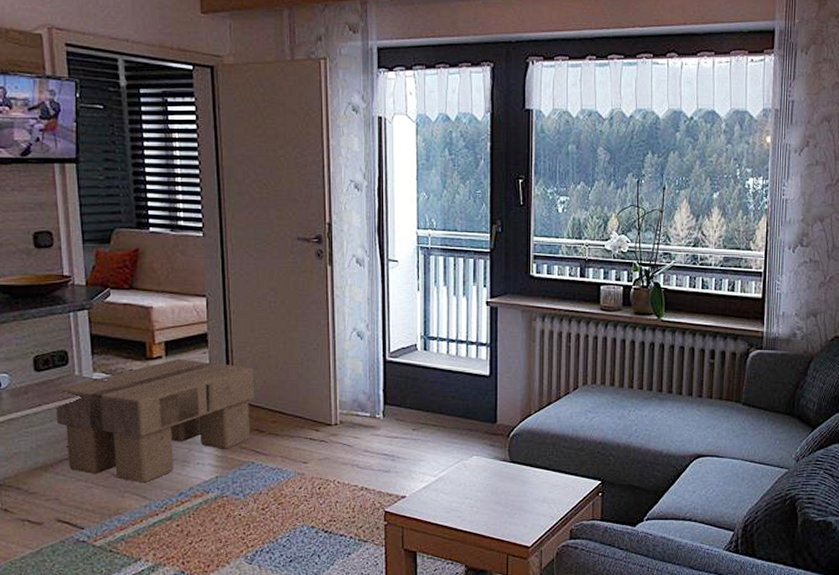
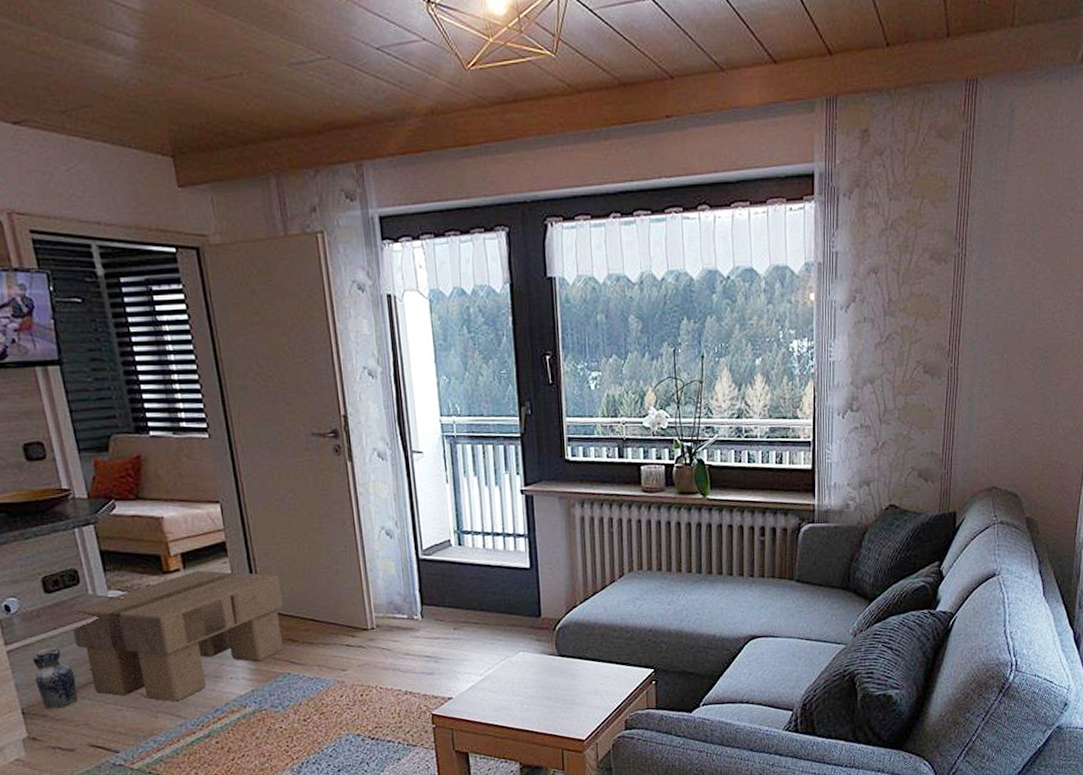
ceramic jug: none [14,422,52,483] -> present [32,646,78,710]

